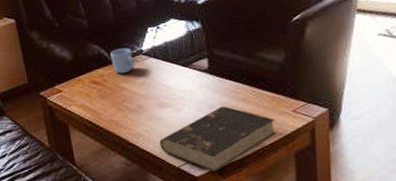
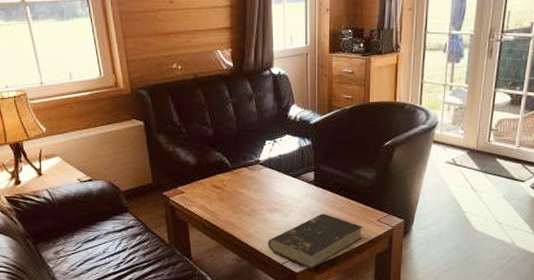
mug: present [110,48,135,74] -> none [231,157,252,180]

